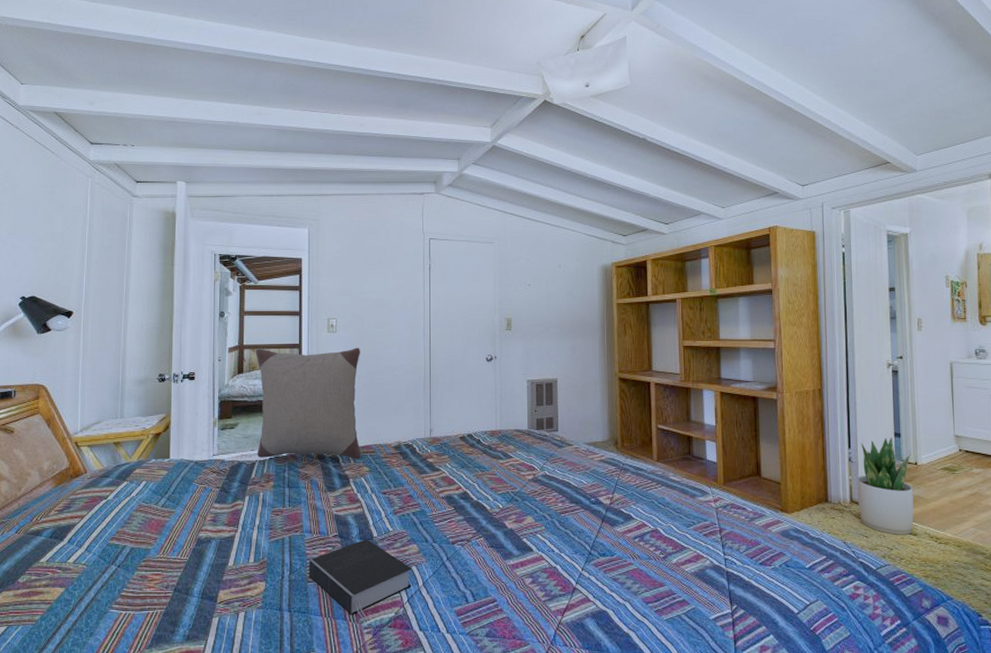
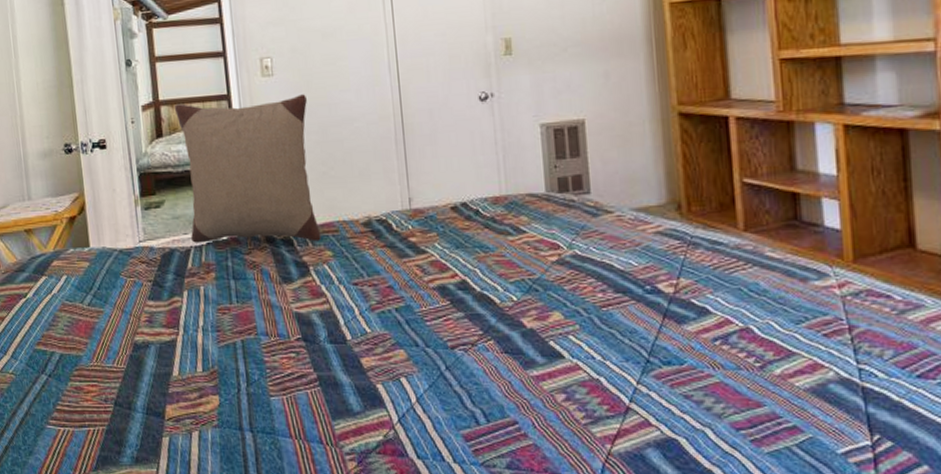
book: present [309,539,412,622] -> none [269,343,403,446]

